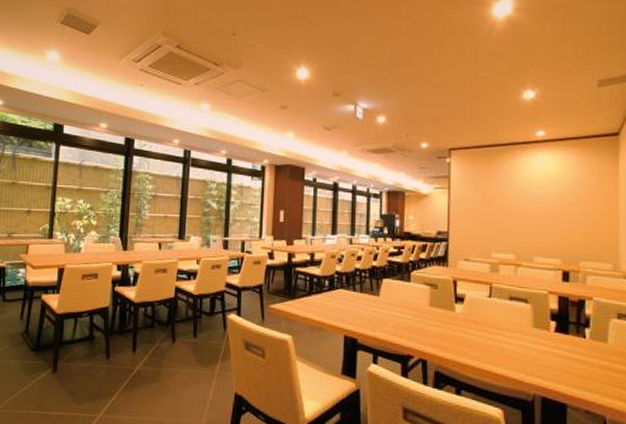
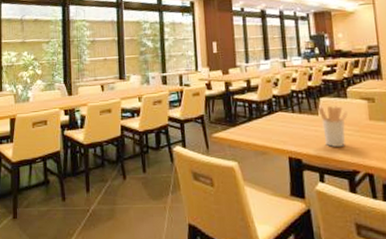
utensil holder: none [380,288,409,330] -> present [318,106,348,147]

